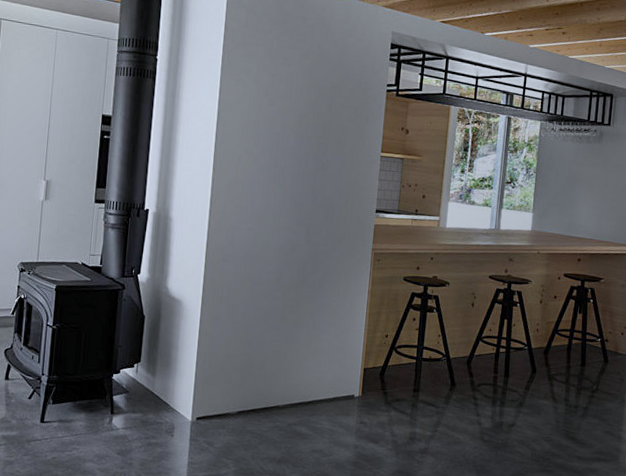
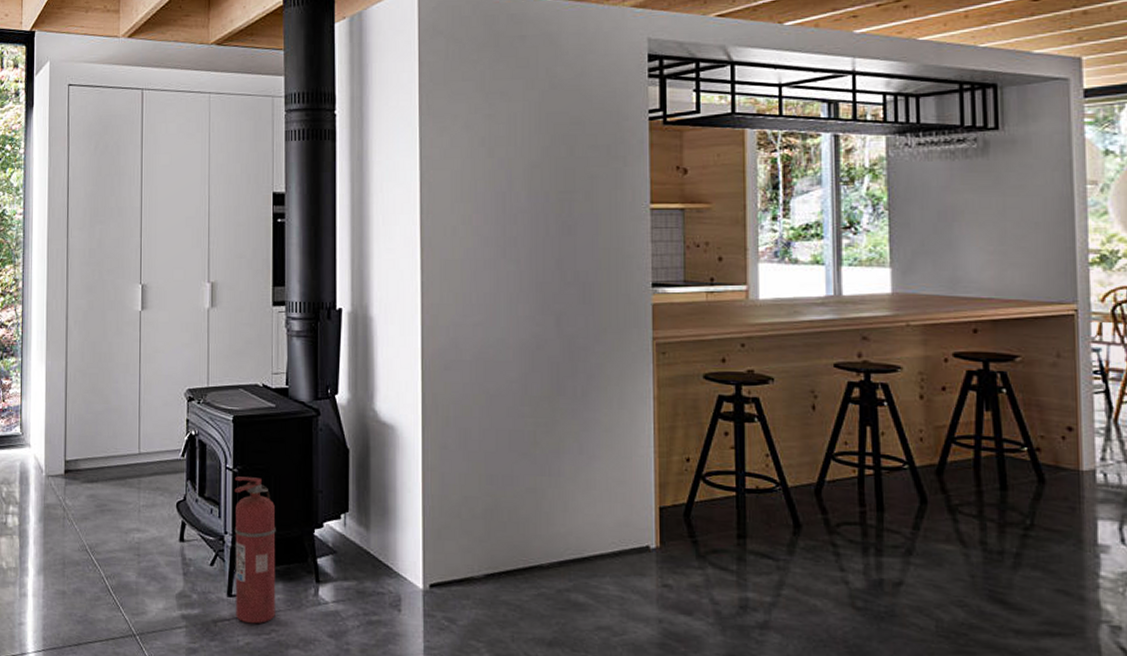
fire extinguisher: none [46,332,84,444] -> present [234,476,276,624]

